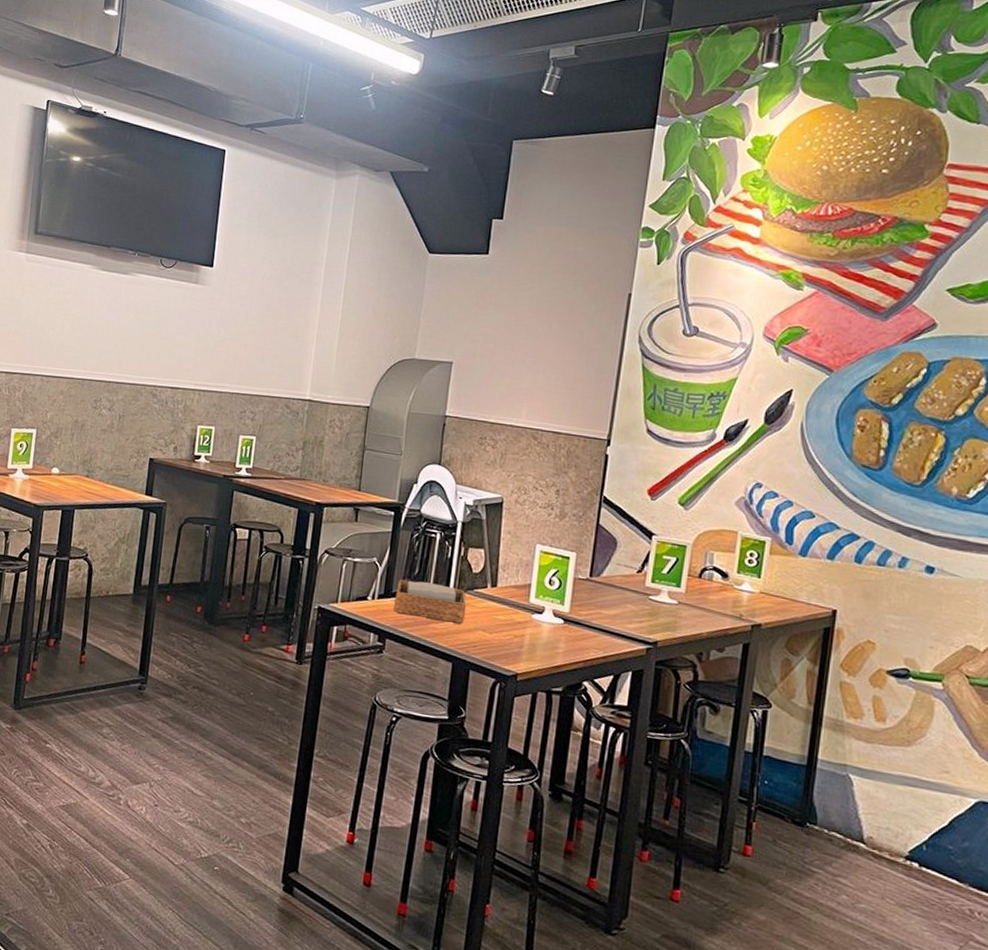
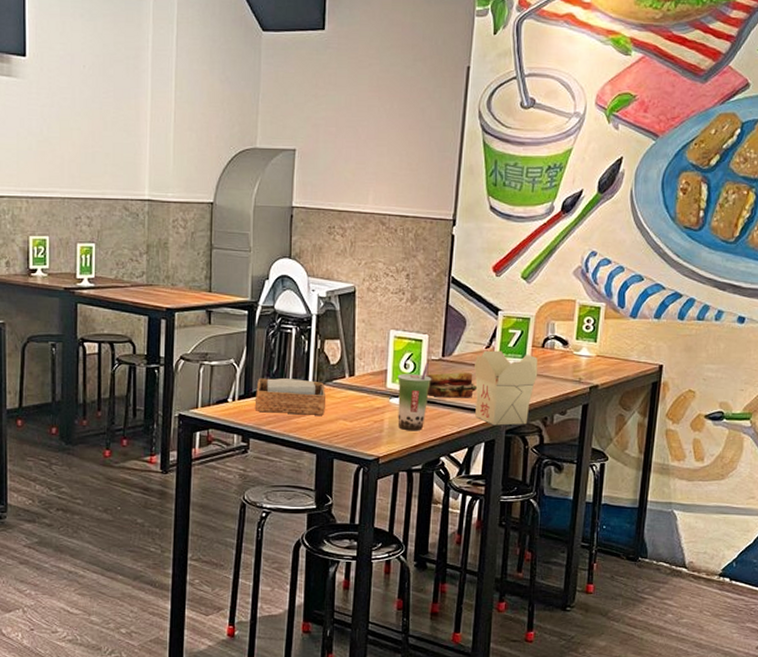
beverage cup: none [539,581,578,651] -> present [397,363,432,431]
sandwich: none [571,593,627,623] -> present [426,372,478,398]
takeout container: none [623,574,694,658] -> present [474,350,538,426]

